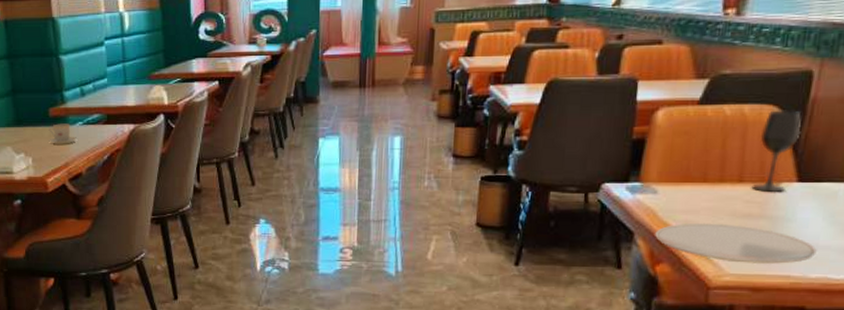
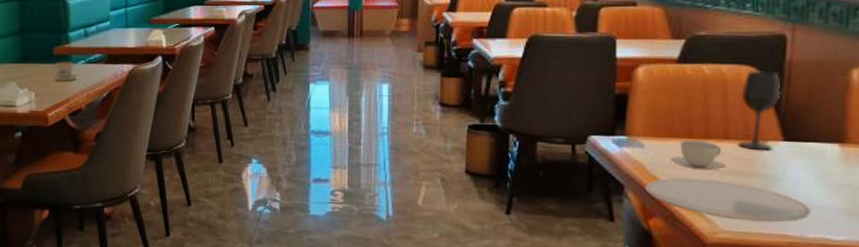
teacup: none [683,184,738,215] -> present [671,140,727,171]

